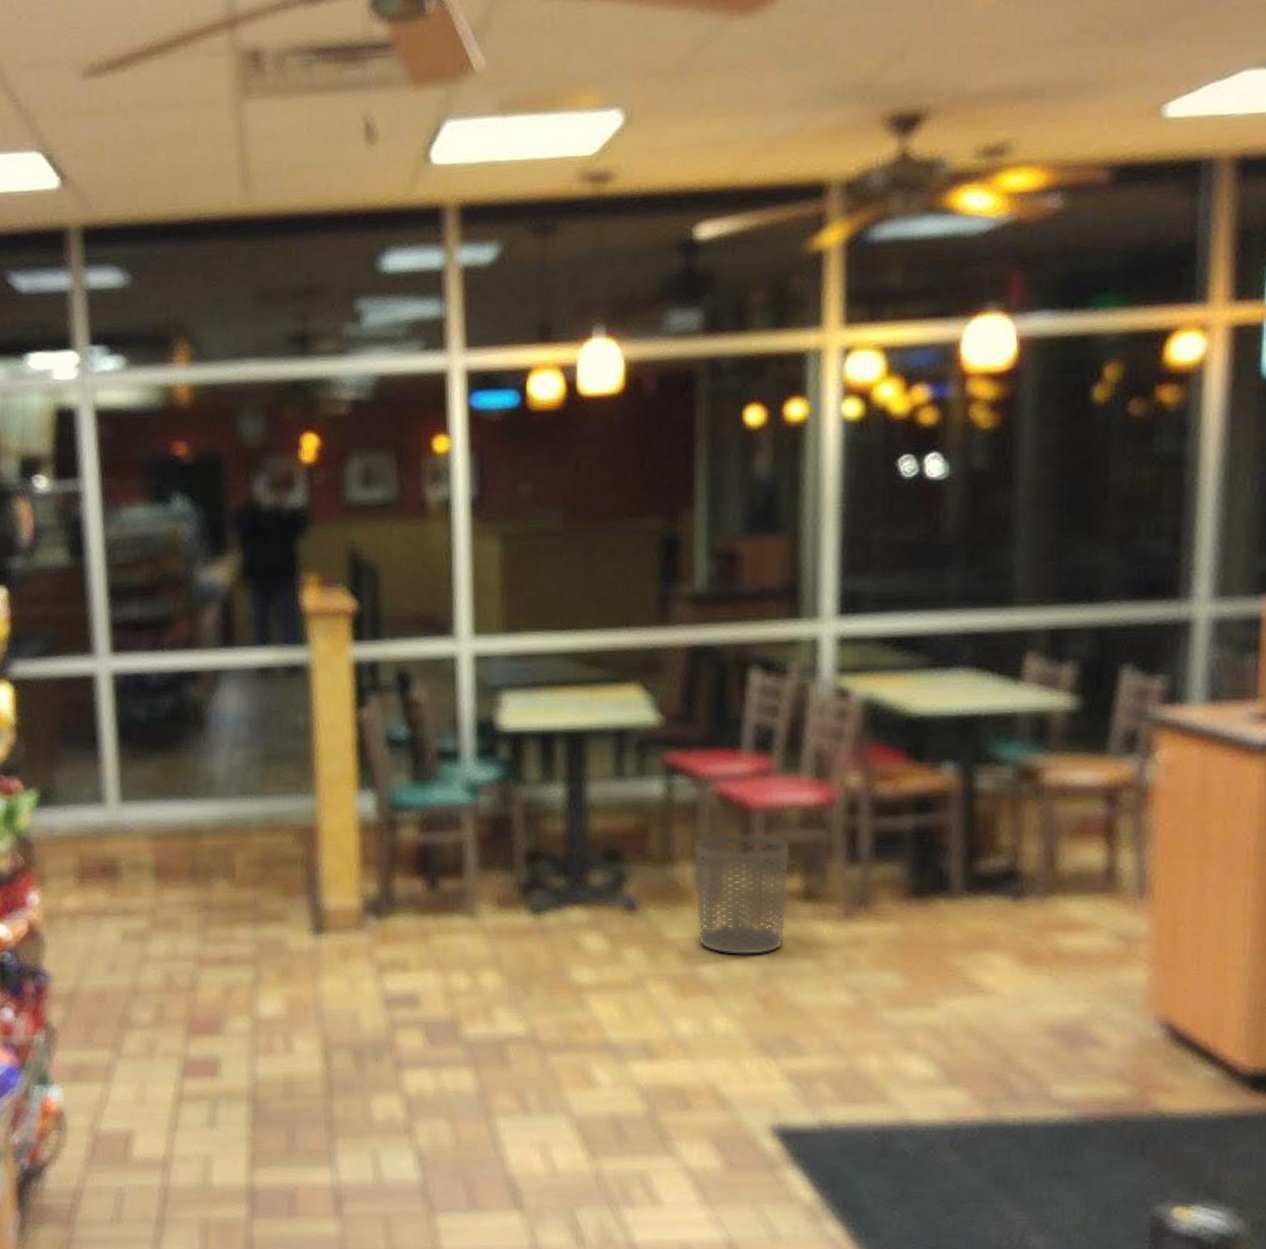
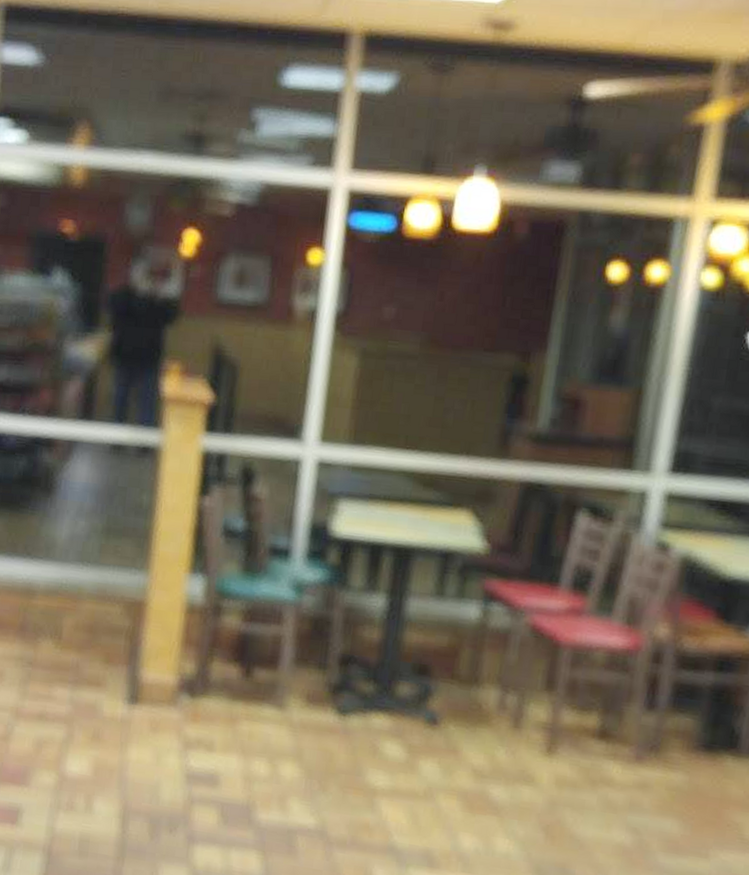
waste bin: present [693,833,790,956] -> none [491,663,592,785]

